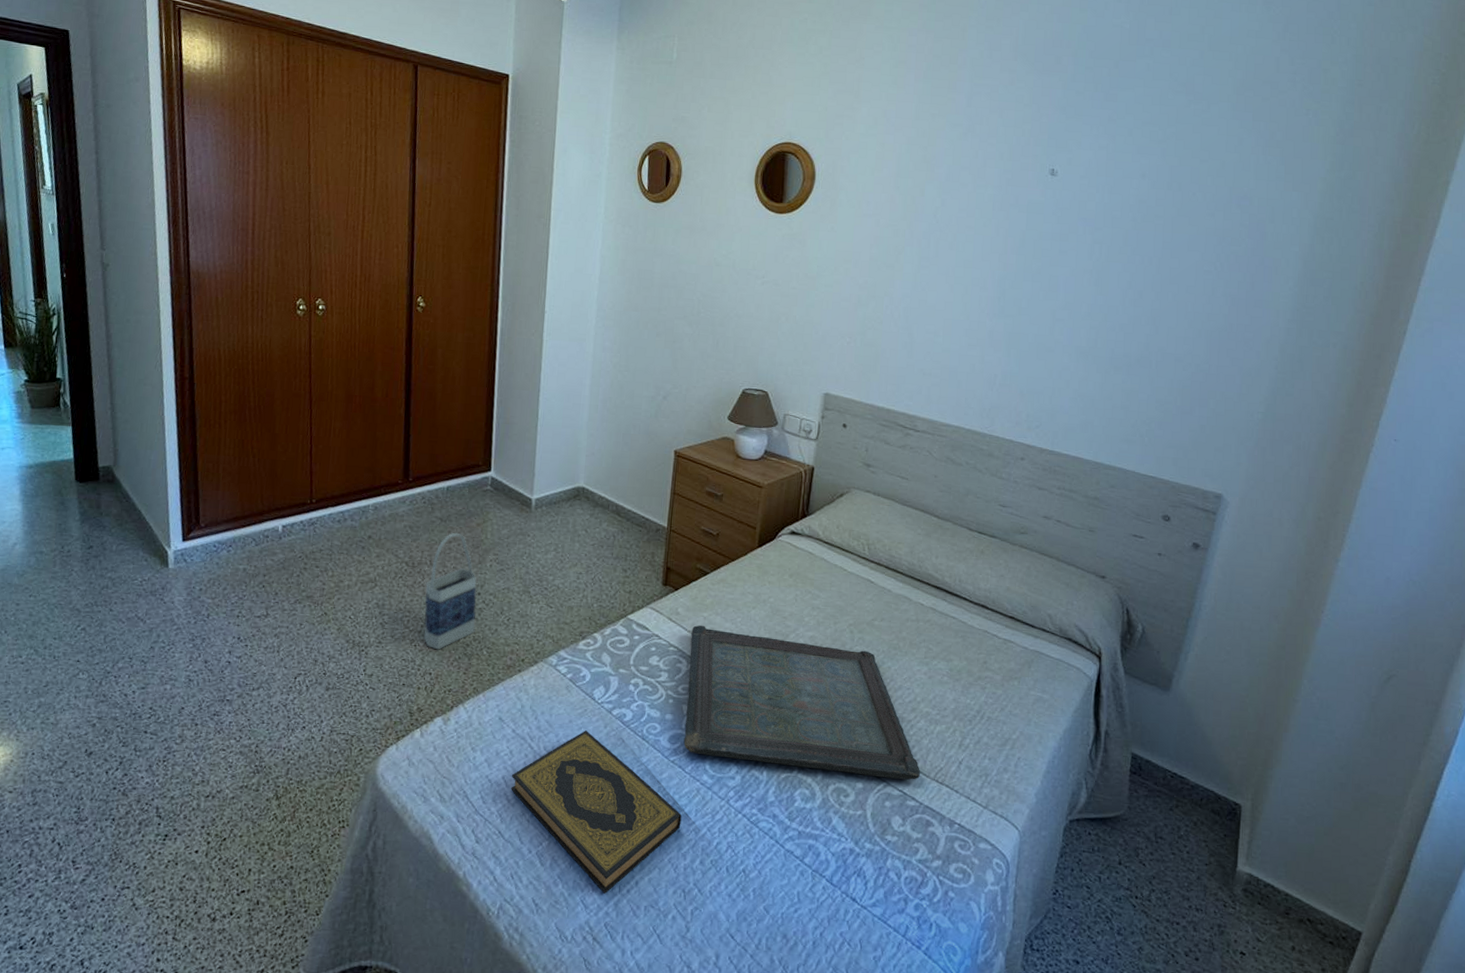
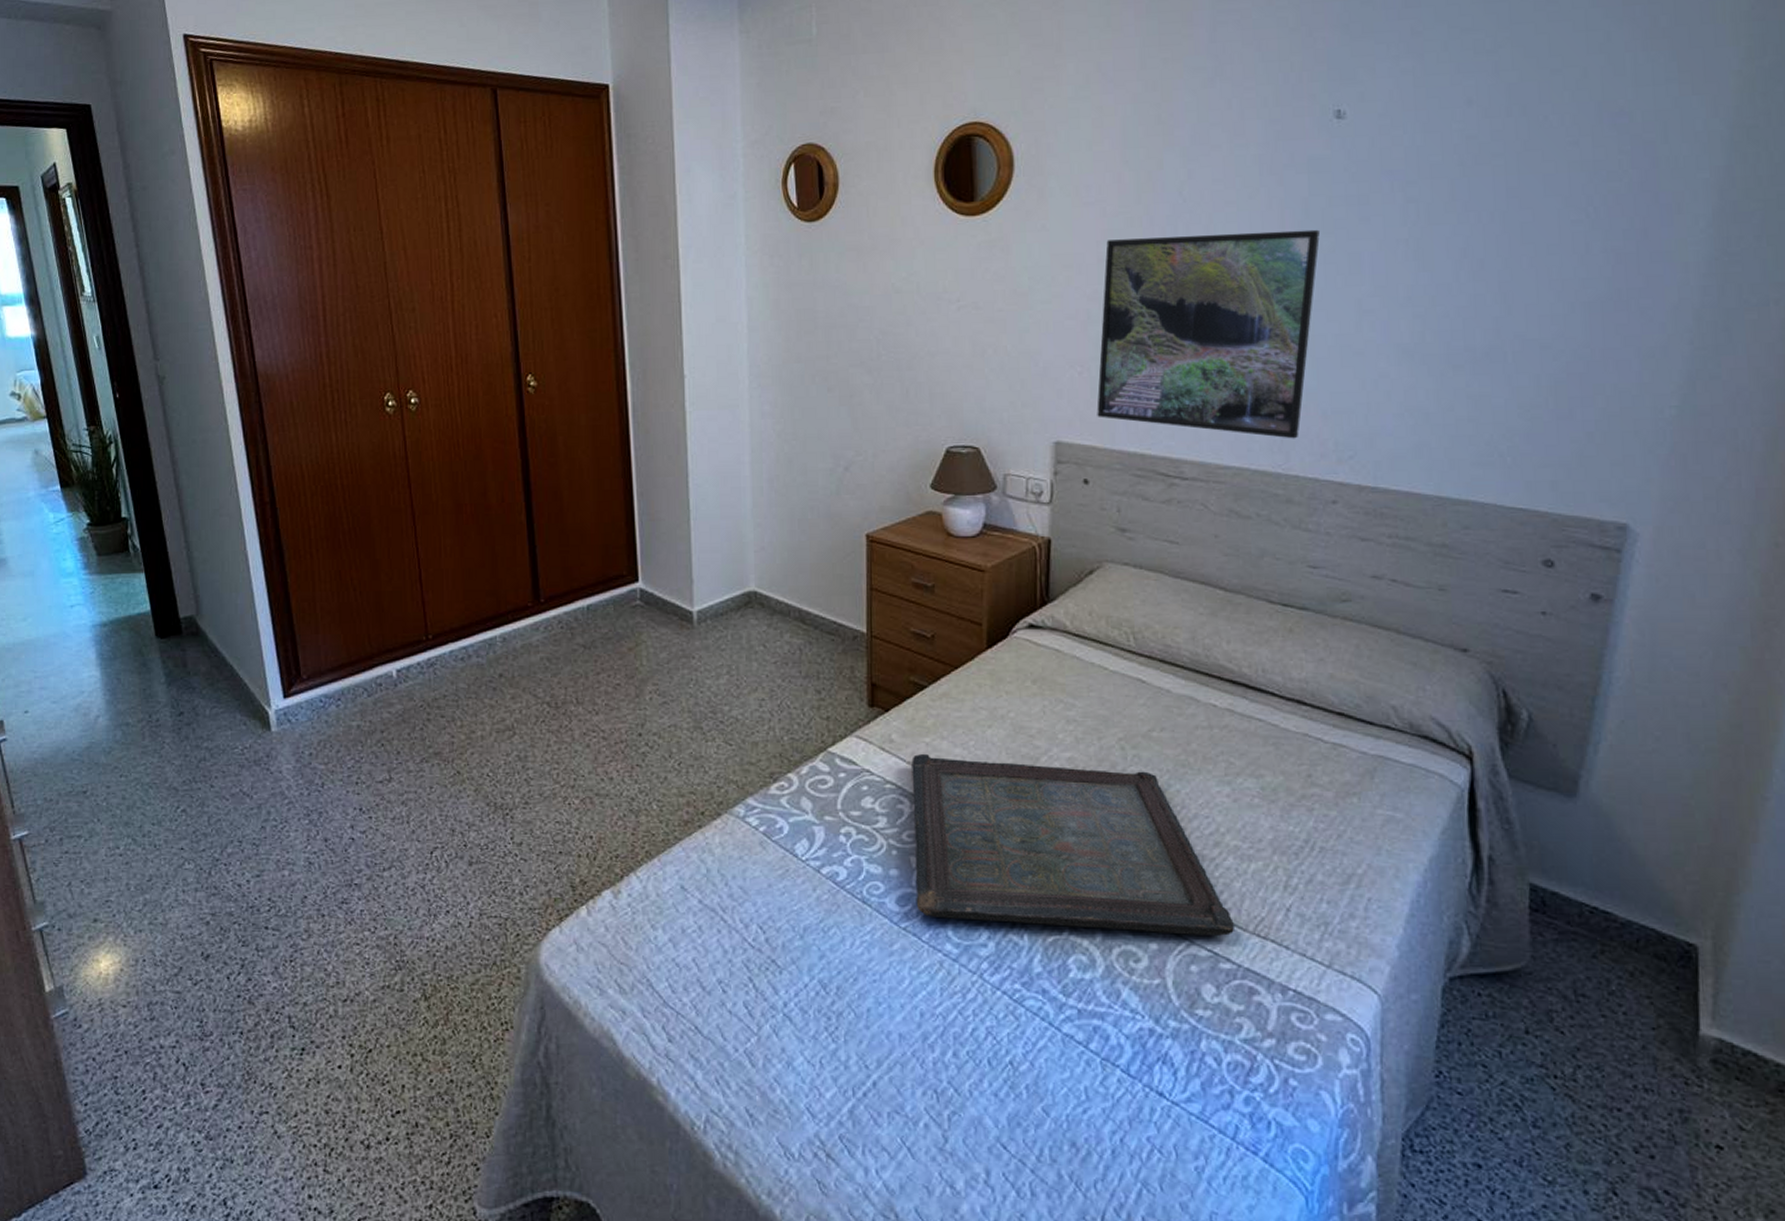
bag: present [424,532,477,650] -> none [574,661,640,808]
hardback book: present [511,730,682,894] -> none [704,896,924,1098]
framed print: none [858,244,1031,409] -> present [1097,229,1320,439]

